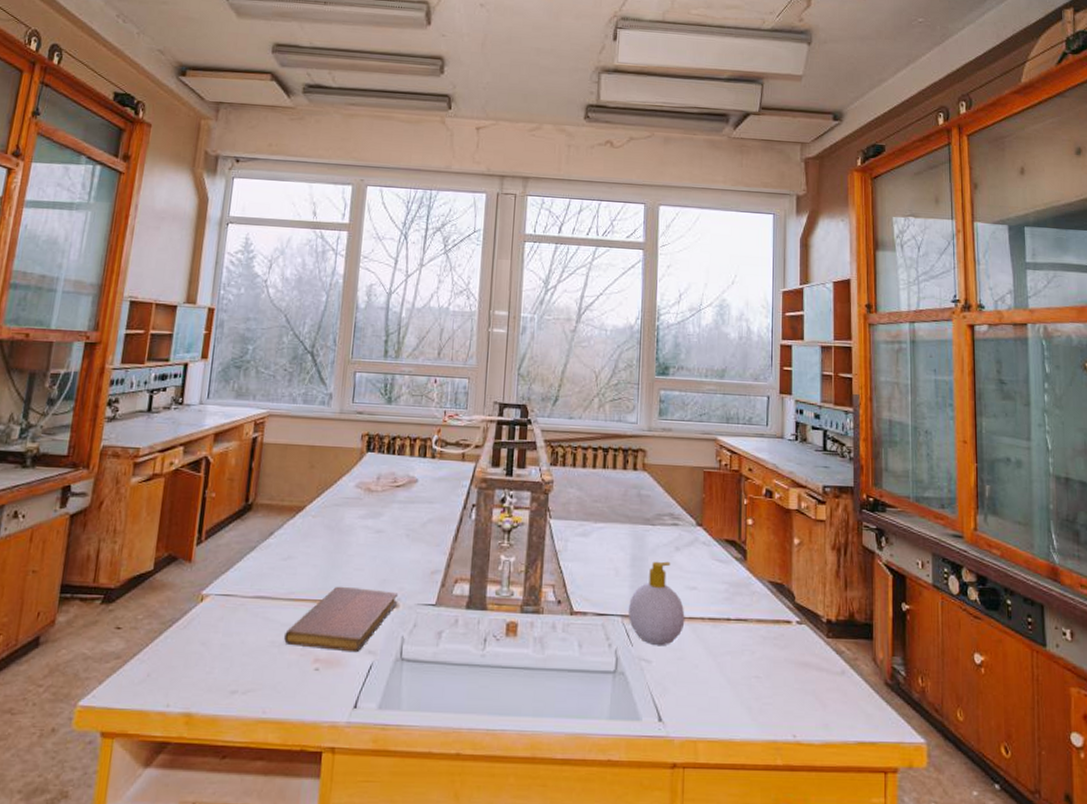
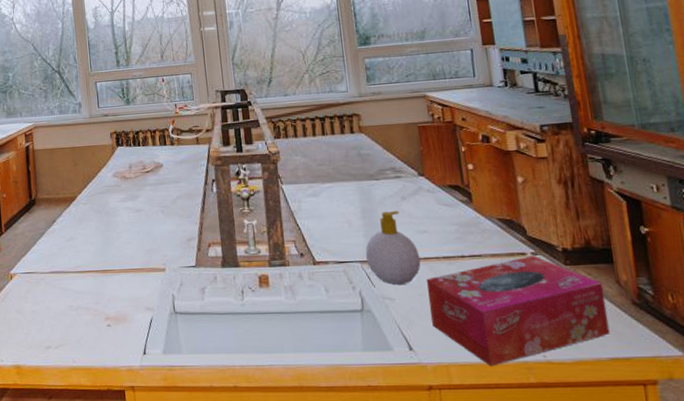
notebook: present [283,586,399,653] -> none [78,257,164,310]
tissue box: none [687,624,860,745] -> present [426,255,610,366]

